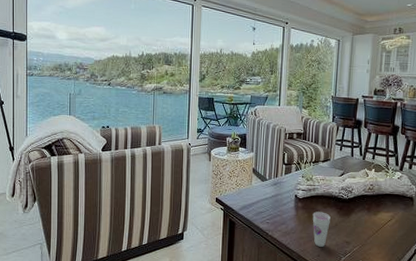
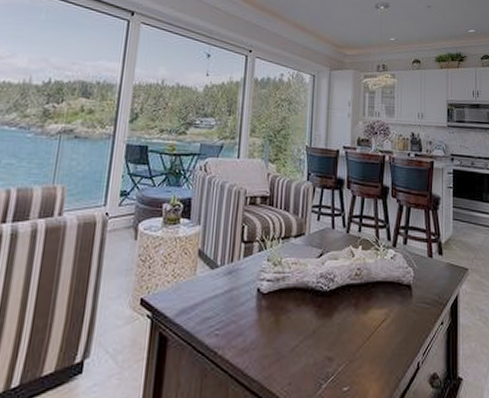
cup: present [312,211,331,247] -> none [281,313,306,369]

